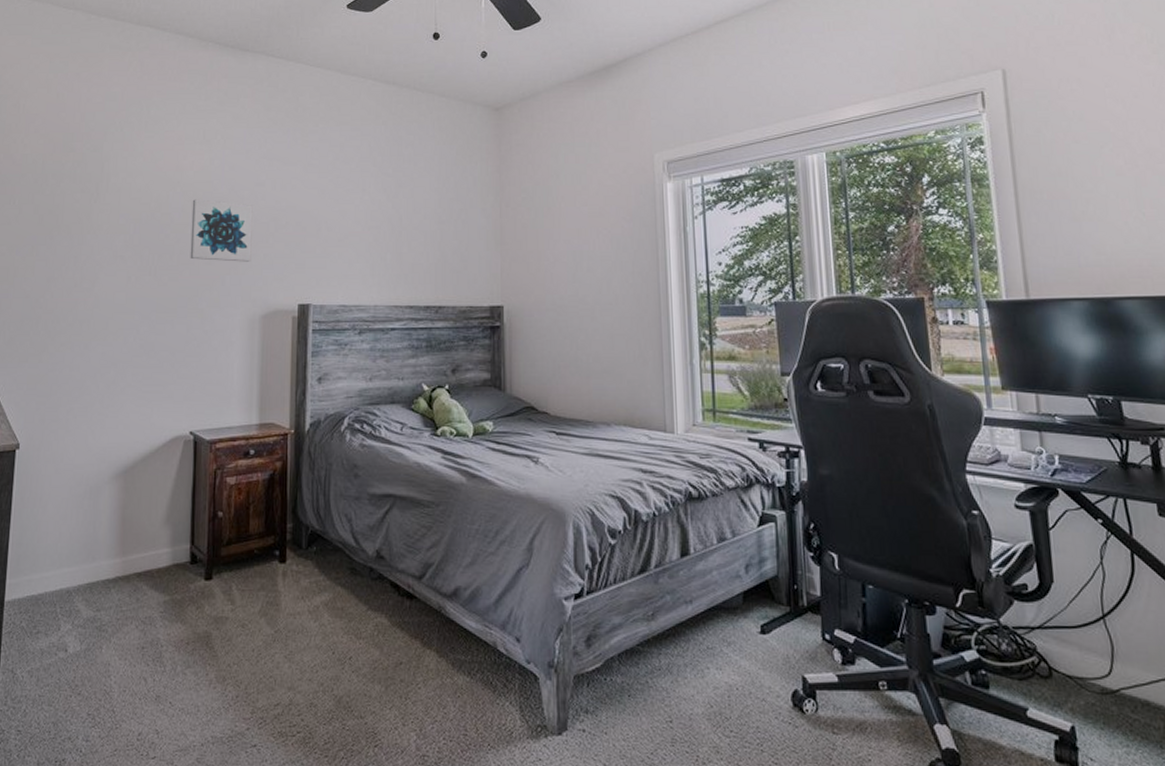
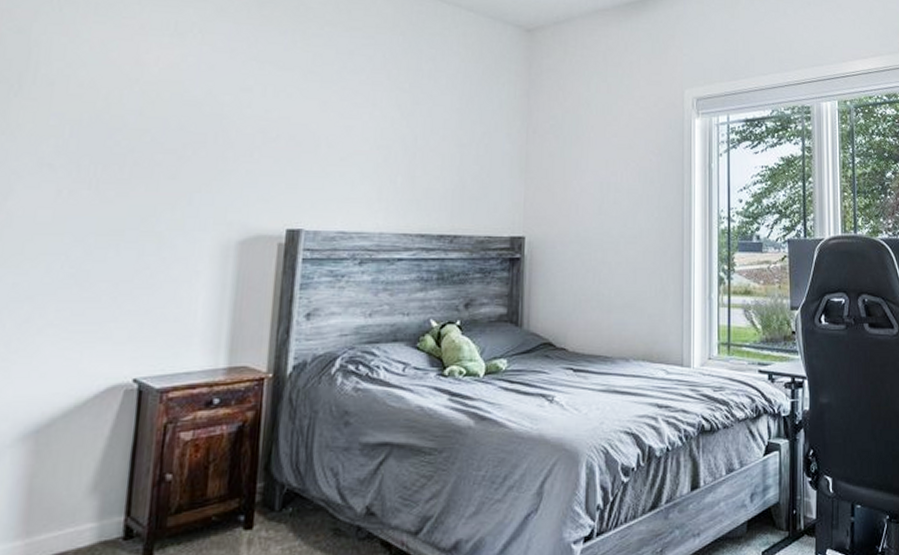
wall art: present [190,199,253,262] -> none [147,101,236,179]

